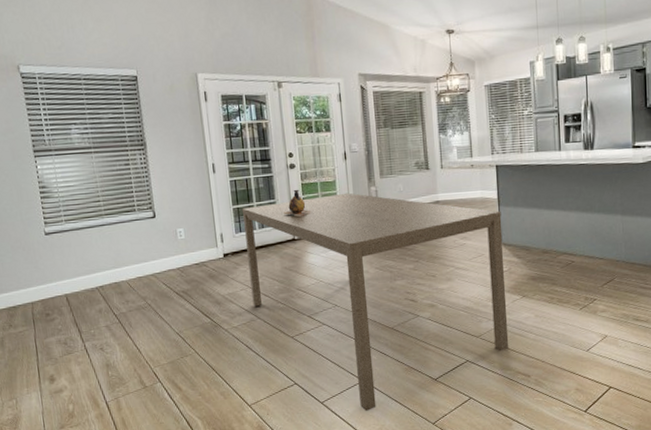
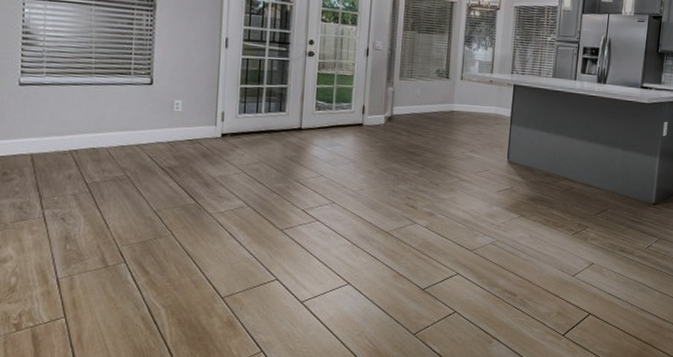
dining table: present [241,192,509,411] -> none [245,88,512,315]
vase: present [282,189,313,217] -> none [293,77,325,107]

